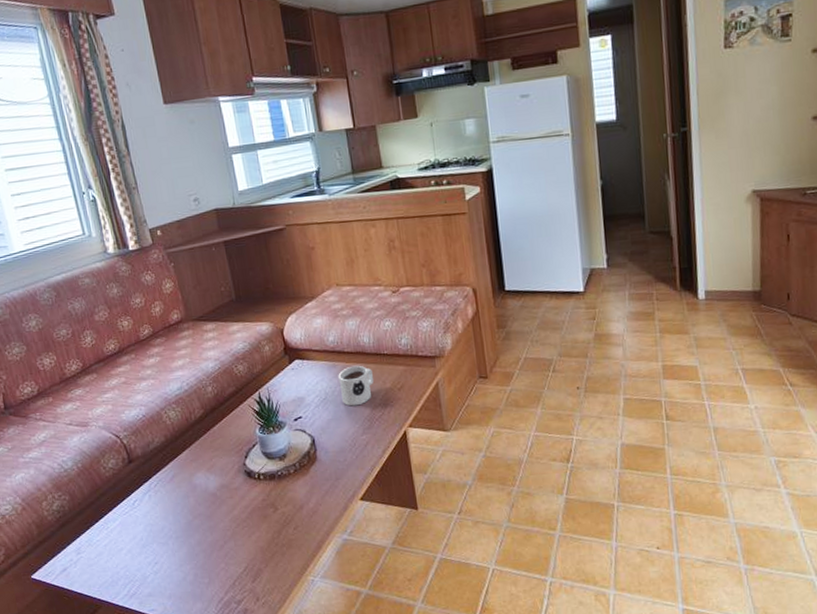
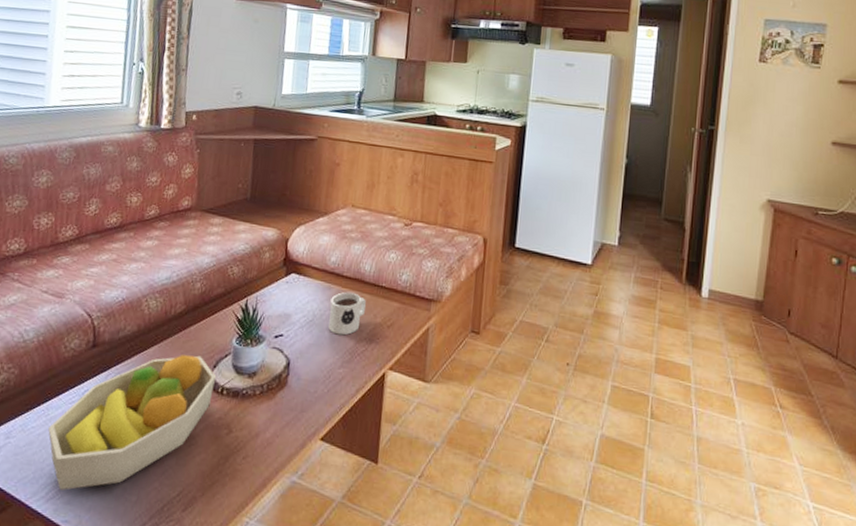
fruit bowl: none [112,450,251,587] -> present [48,355,217,491]

